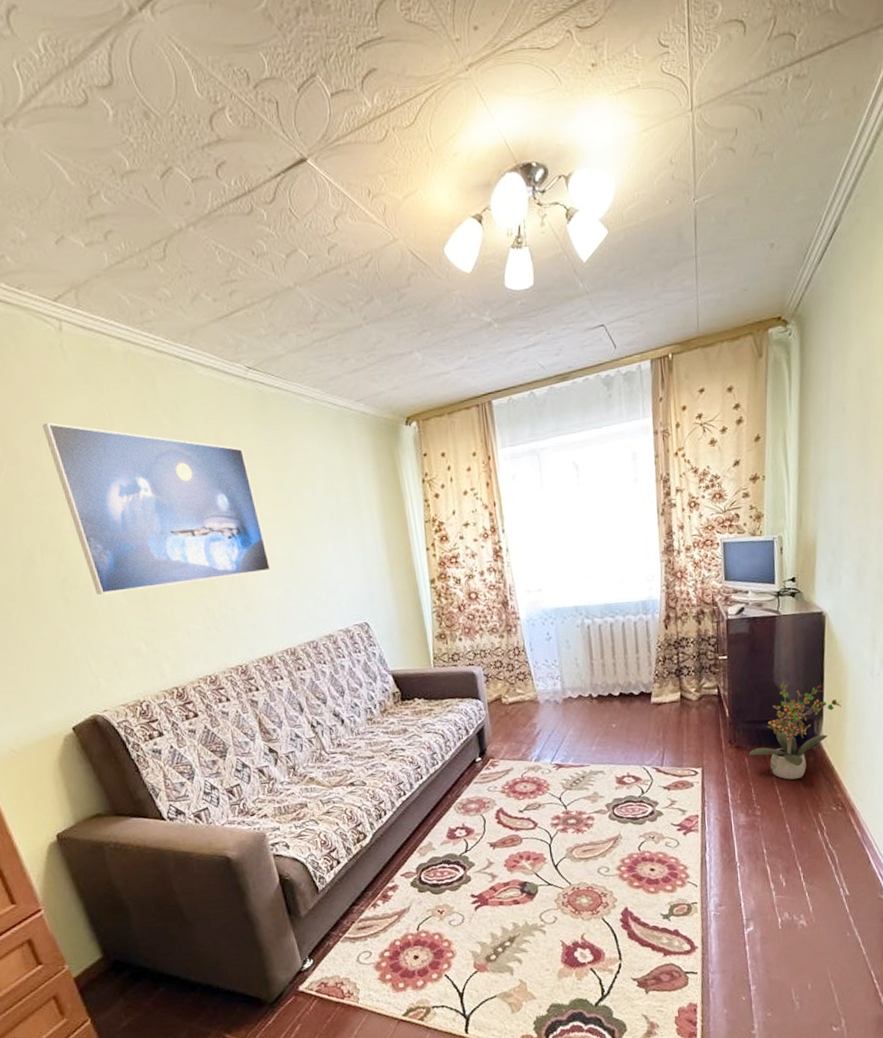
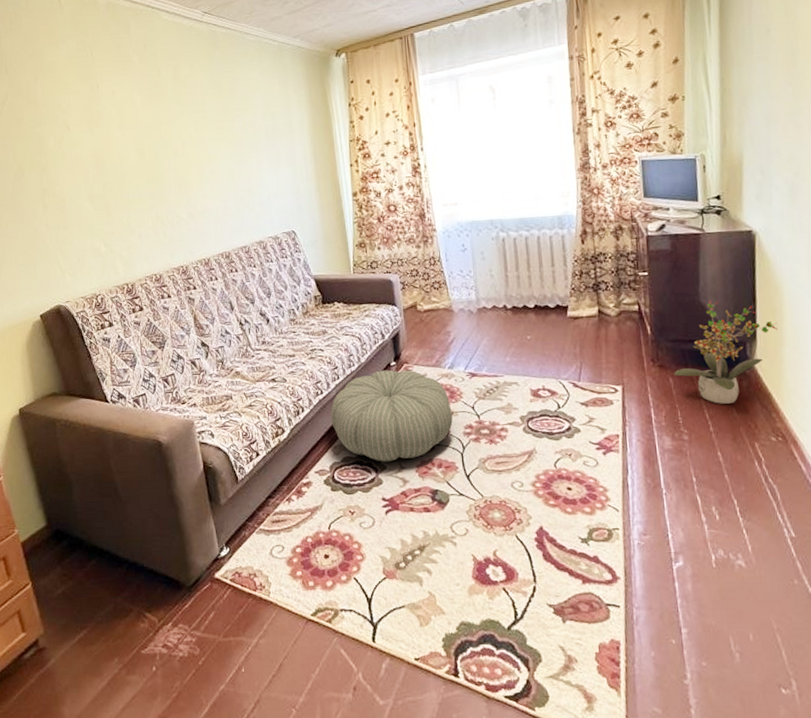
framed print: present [42,422,271,595] -> none [40,61,213,202]
pouf: none [415,765,540,859] -> present [331,370,453,462]

